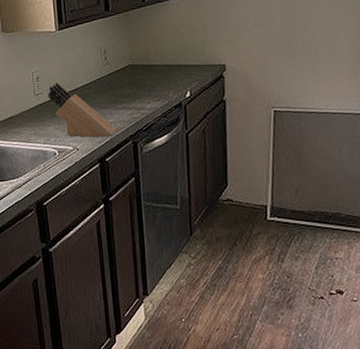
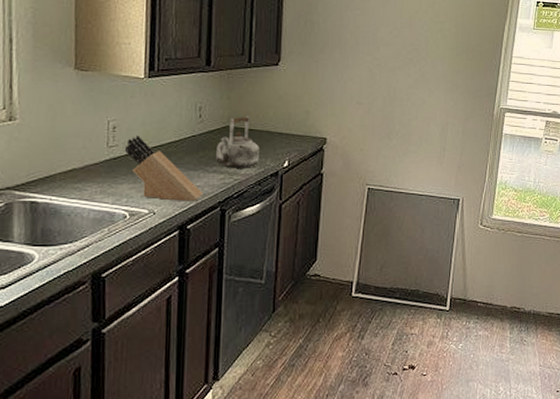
kettle: none [123,53,162,104] -> present [216,116,259,168]

